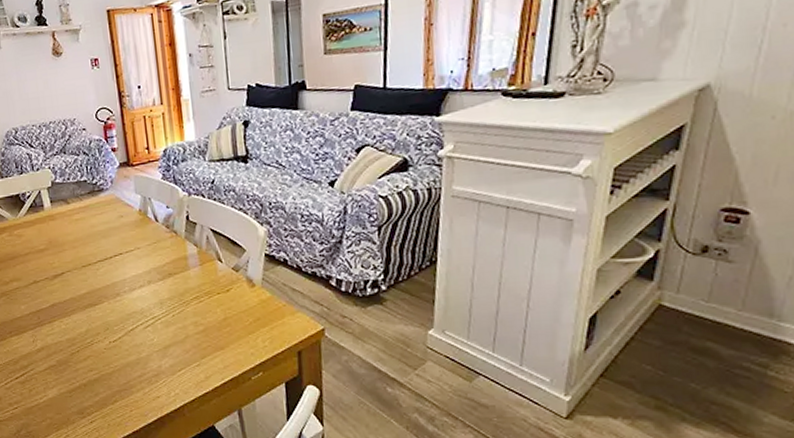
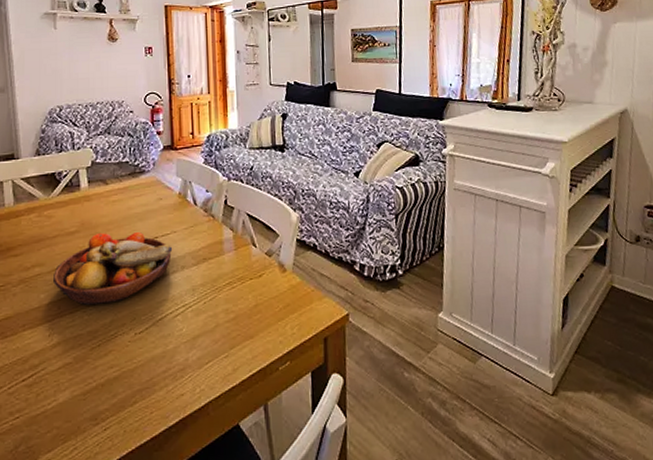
fruit bowl: none [30,249,138,317] -> present [53,232,173,306]

